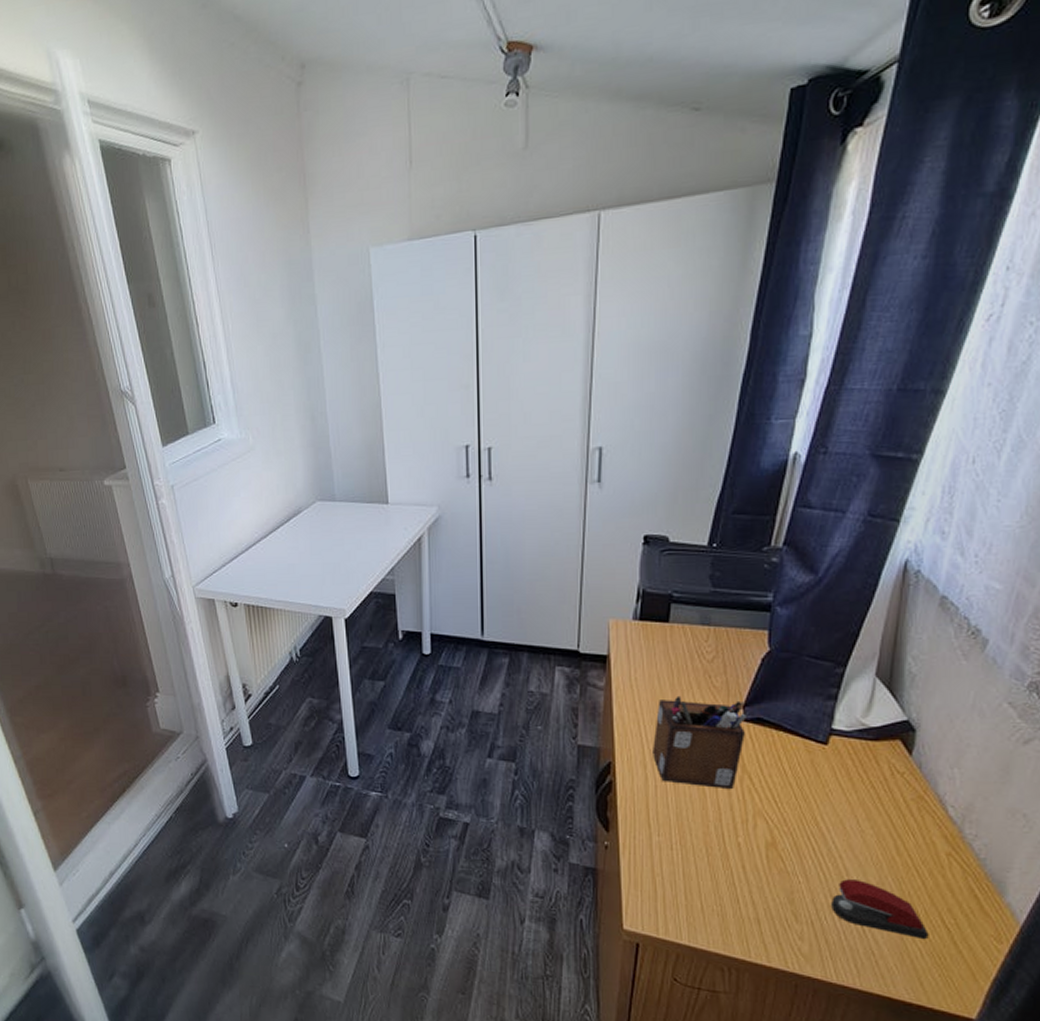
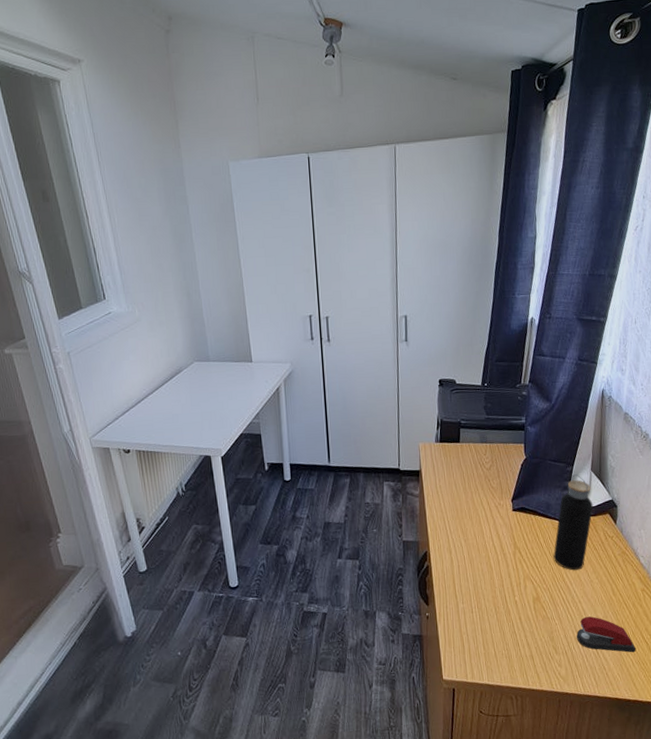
desk organizer: present [653,695,746,790] -> none [454,496,514,563]
water bottle: none [803,679,875,813] -> present [553,474,593,571]

